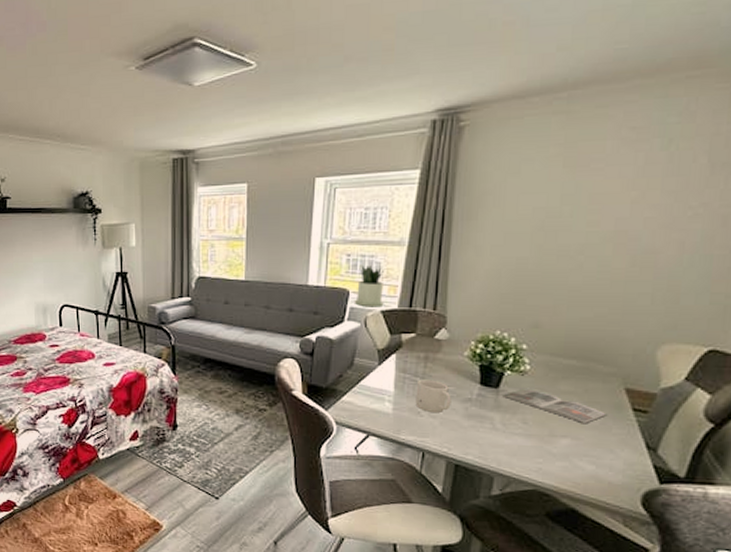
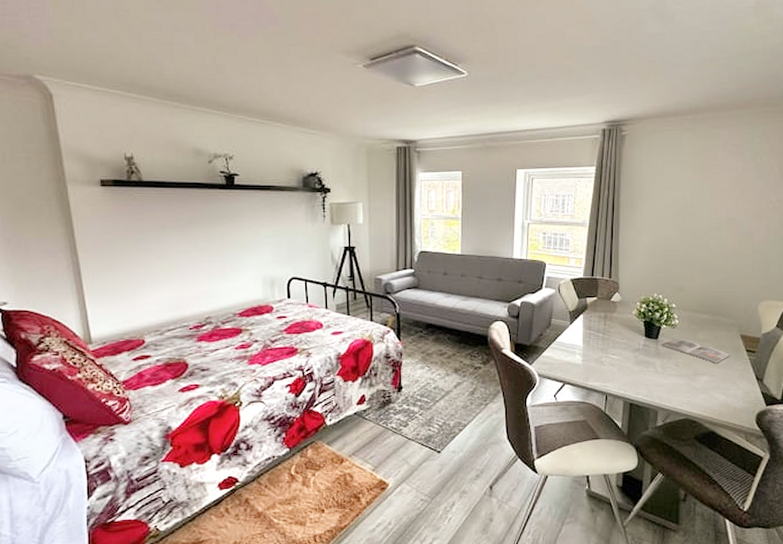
planter: present [354,266,384,307] -> none [549,242,573,277]
mug: present [415,379,451,414] -> none [599,334,625,362]

